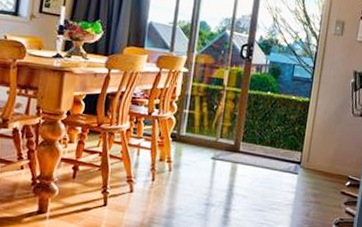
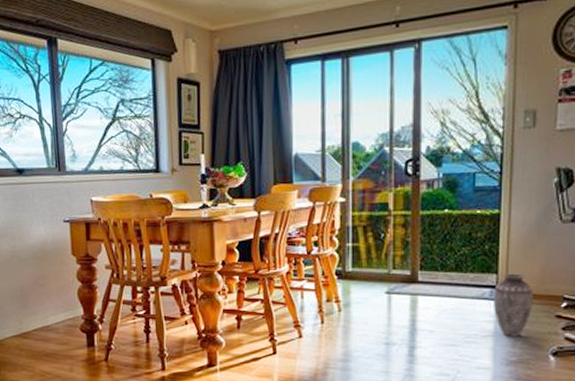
vase: none [296,152,327,207] -> present [493,273,533,337]

